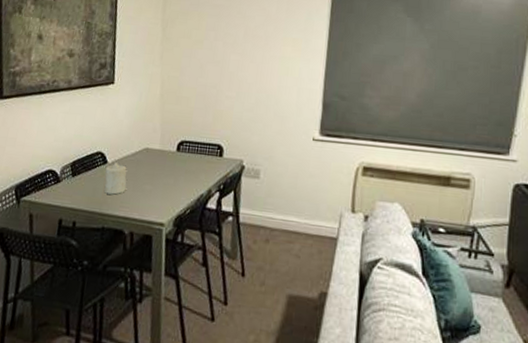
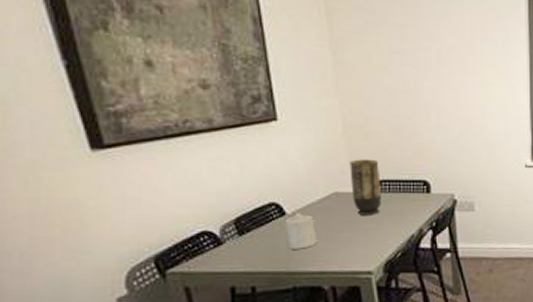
vase: none [158,120,184,172] -> present [350,159,381,215]

